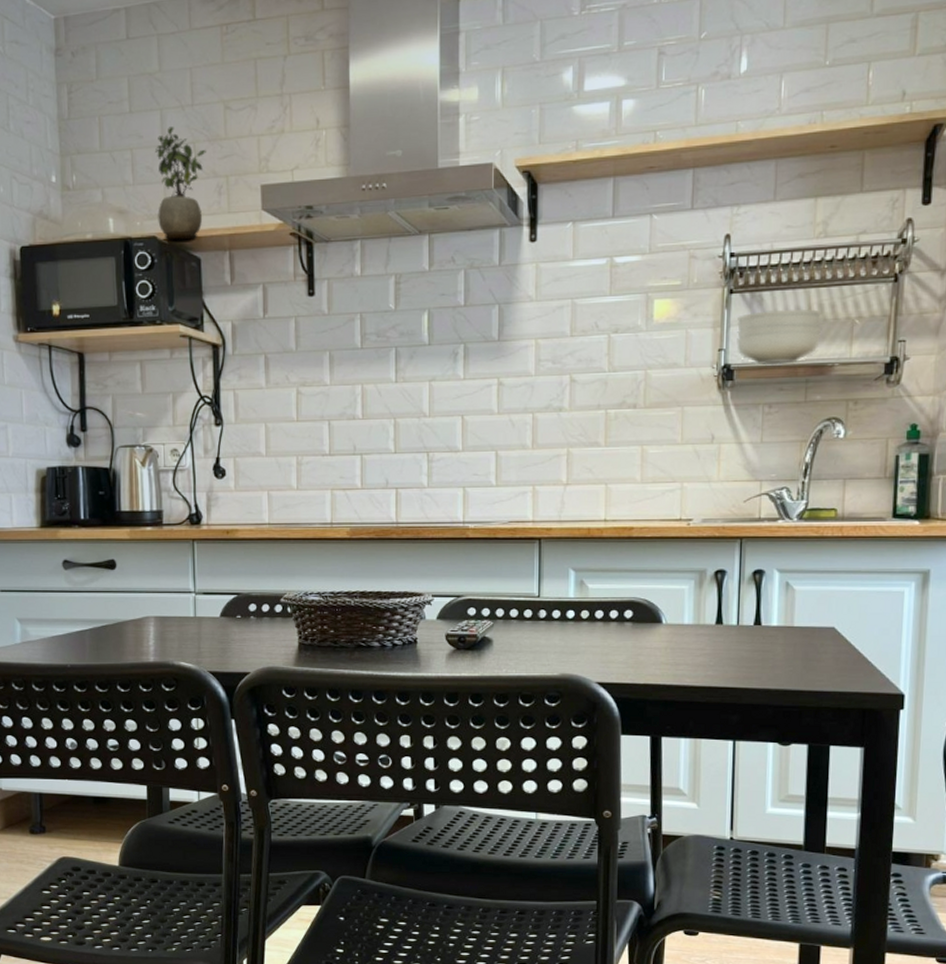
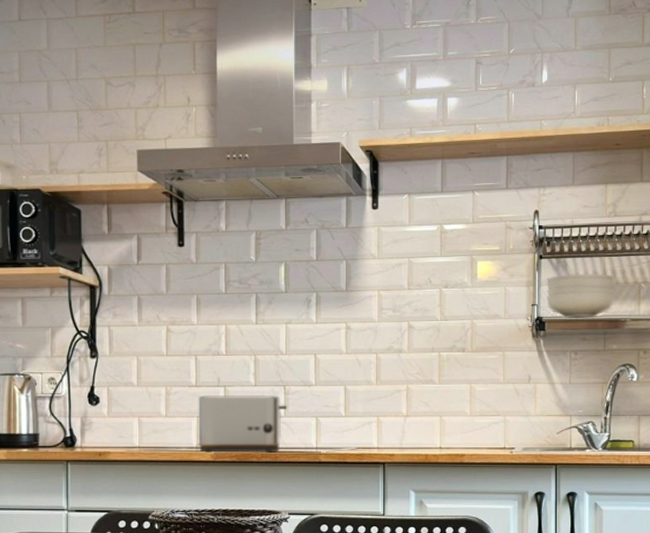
potted plant: present [154,126,206,244] -> none [41,96,88,197]
toaster: none [332,464,432,529] -> present [198,395,288,453]

